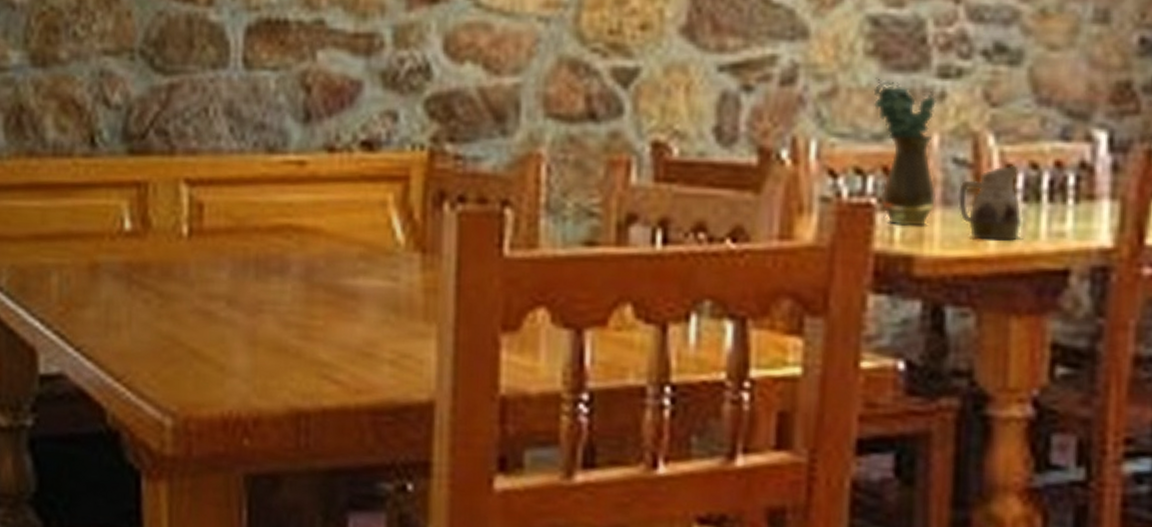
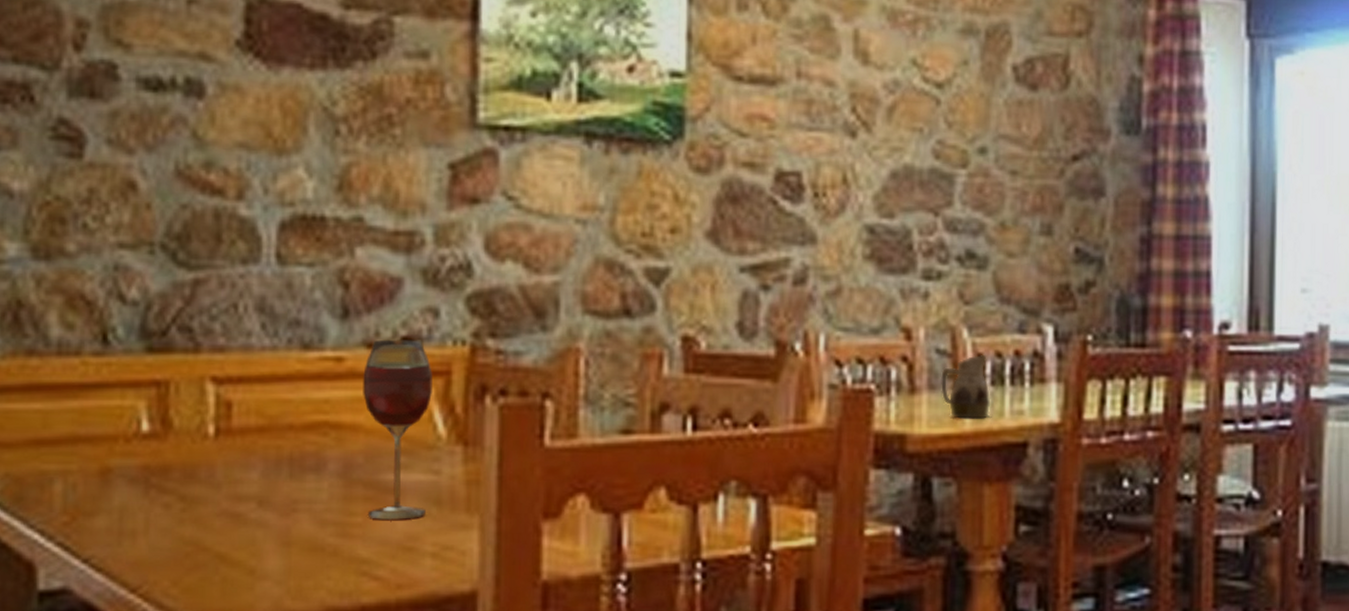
wineglass: none [324,143,391,325] -> present [363,339,432,520]
vase: present [873,78,936,226] -> none [871,279,923,408]

